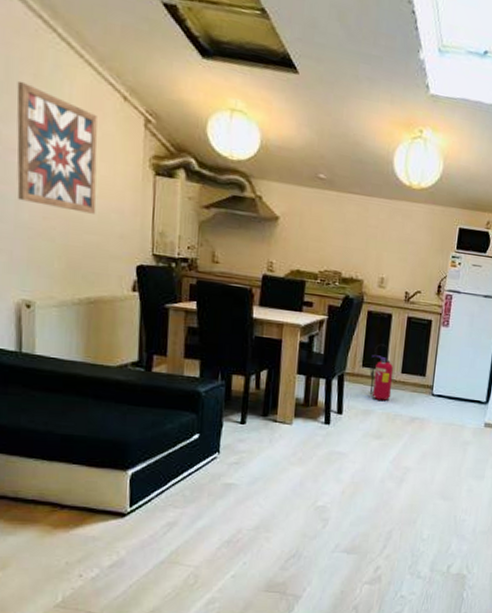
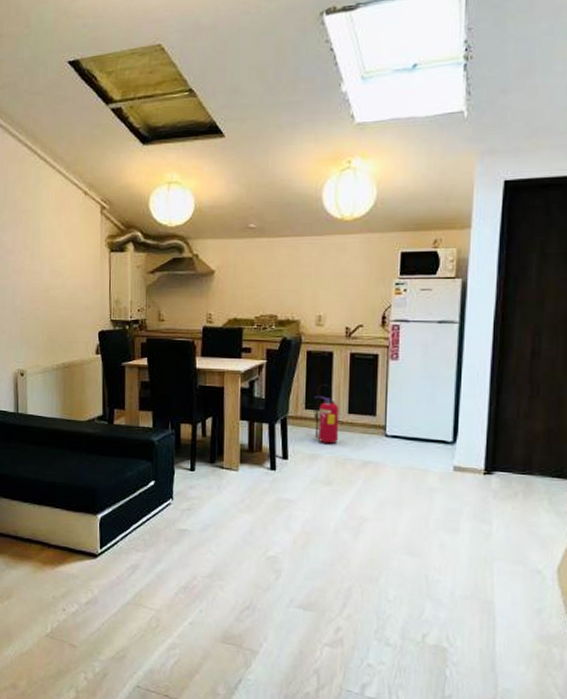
wall art: present [16,80,98,214] -> none [12,197,68,293]

